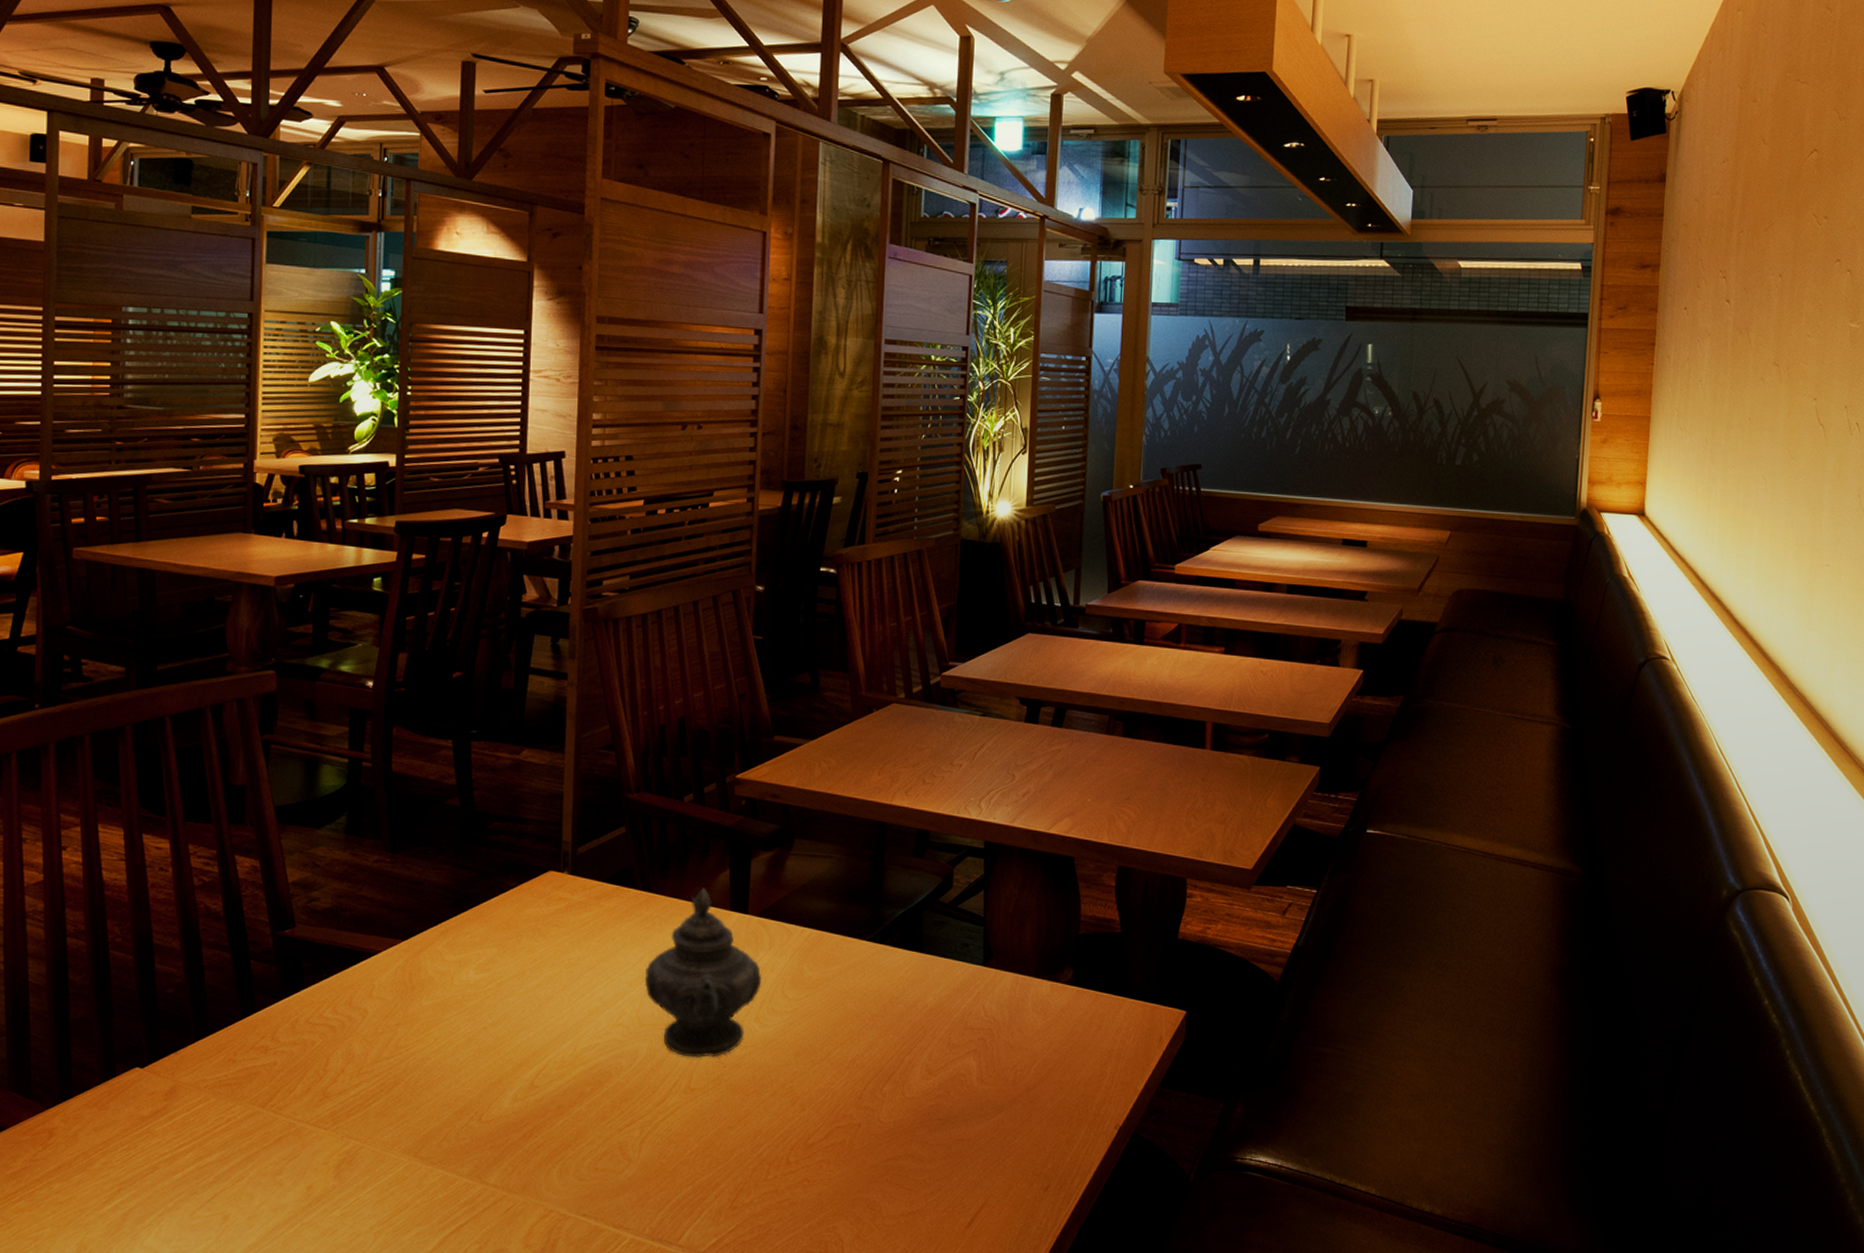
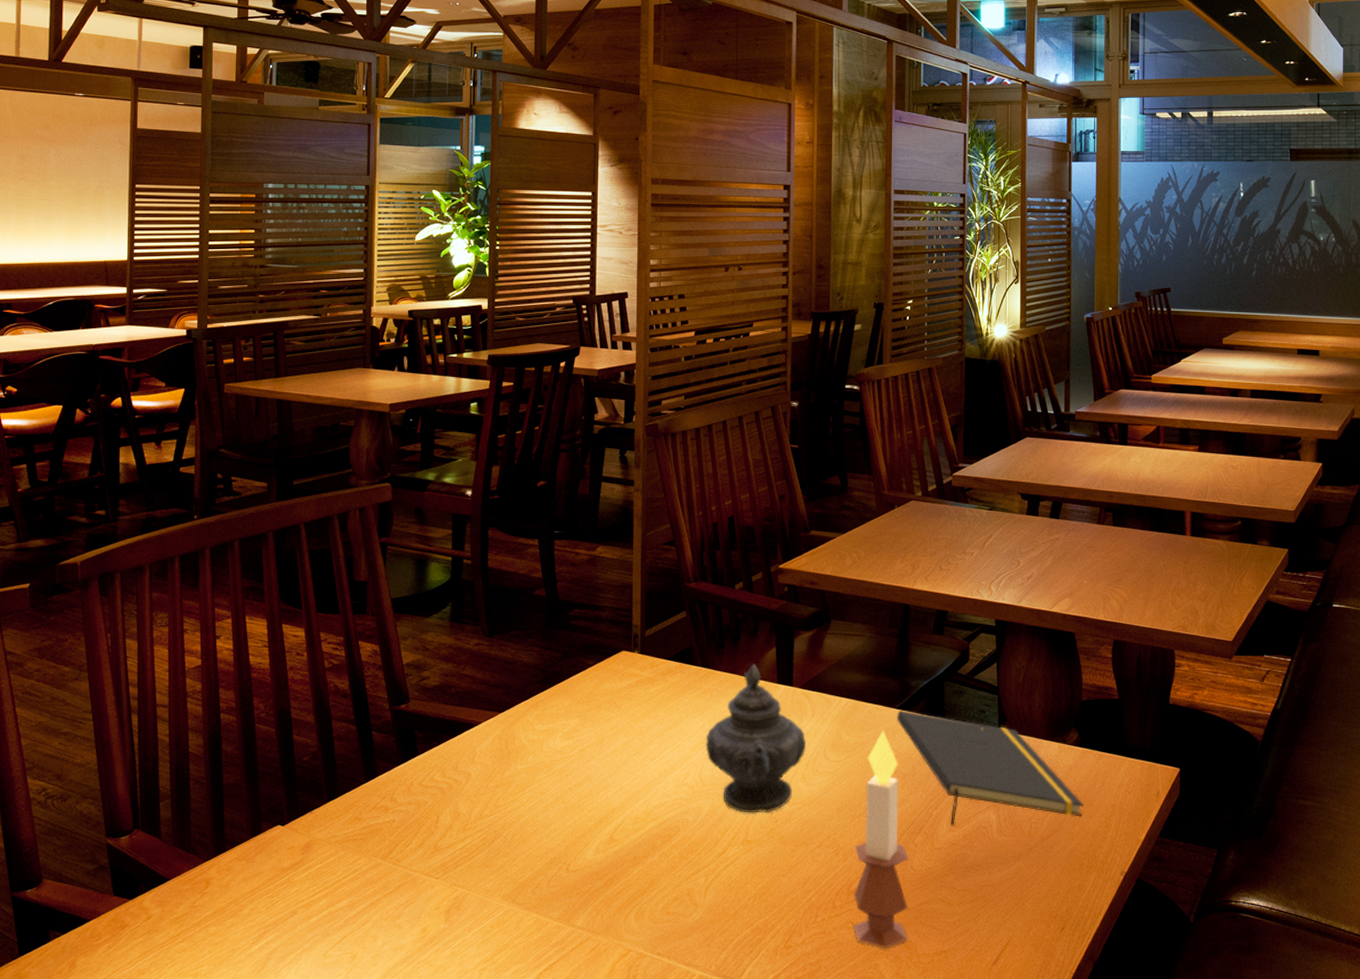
candle: none [810,964,875,1210] -> present [854,730,908,949]
notepad: none [867,943,1076,1074] -> present [897,711,1084,826]

